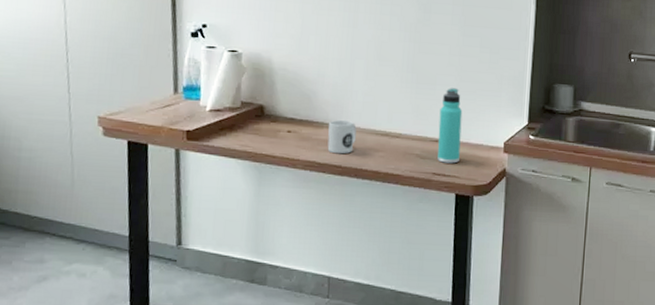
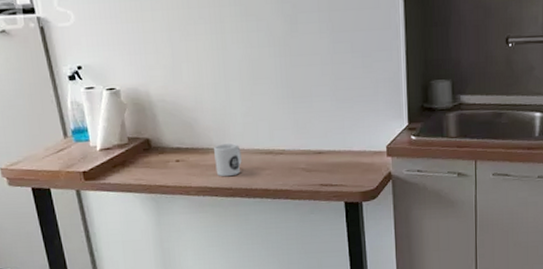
thermos bottle: present [437,88,463,164] -> none [319,98,344,174]

